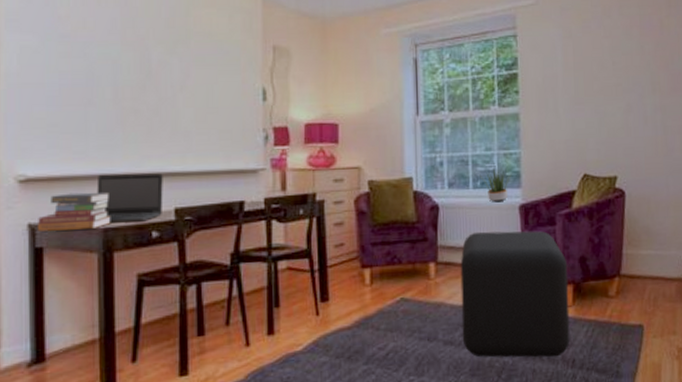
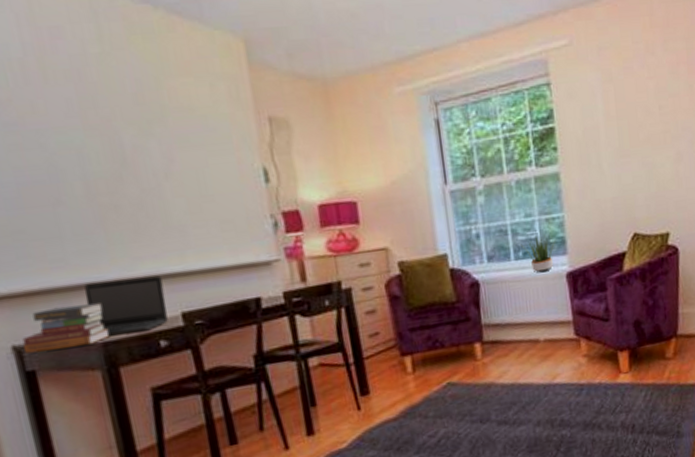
cube: present [460,230,570,358] -> none [507,298,629,433]

